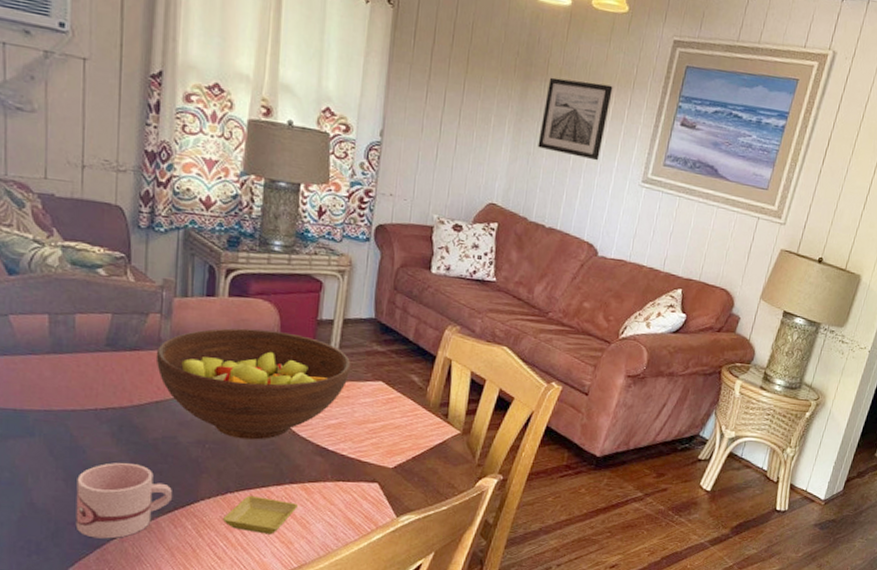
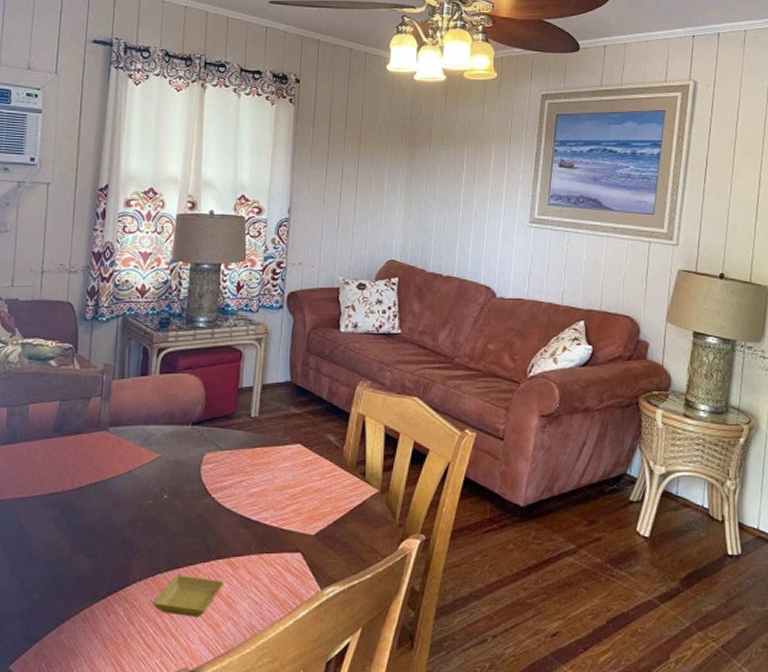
mug: present [75,463,173,539] -> none [18,549,107,631]
fruit bowl: present [155,328,351,440] -> none [95,403,271,515]
wall art: present [537,77,613,161] -> none [428,141,491,209]

